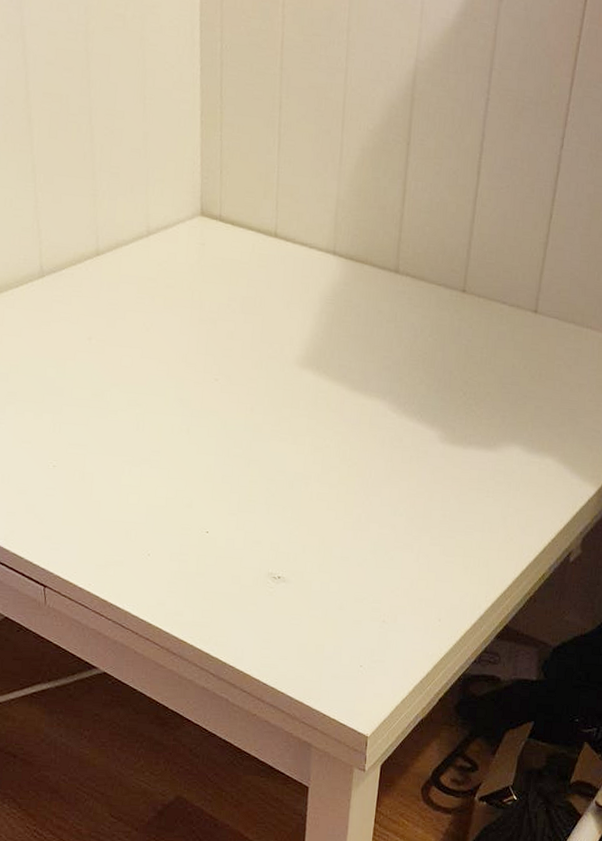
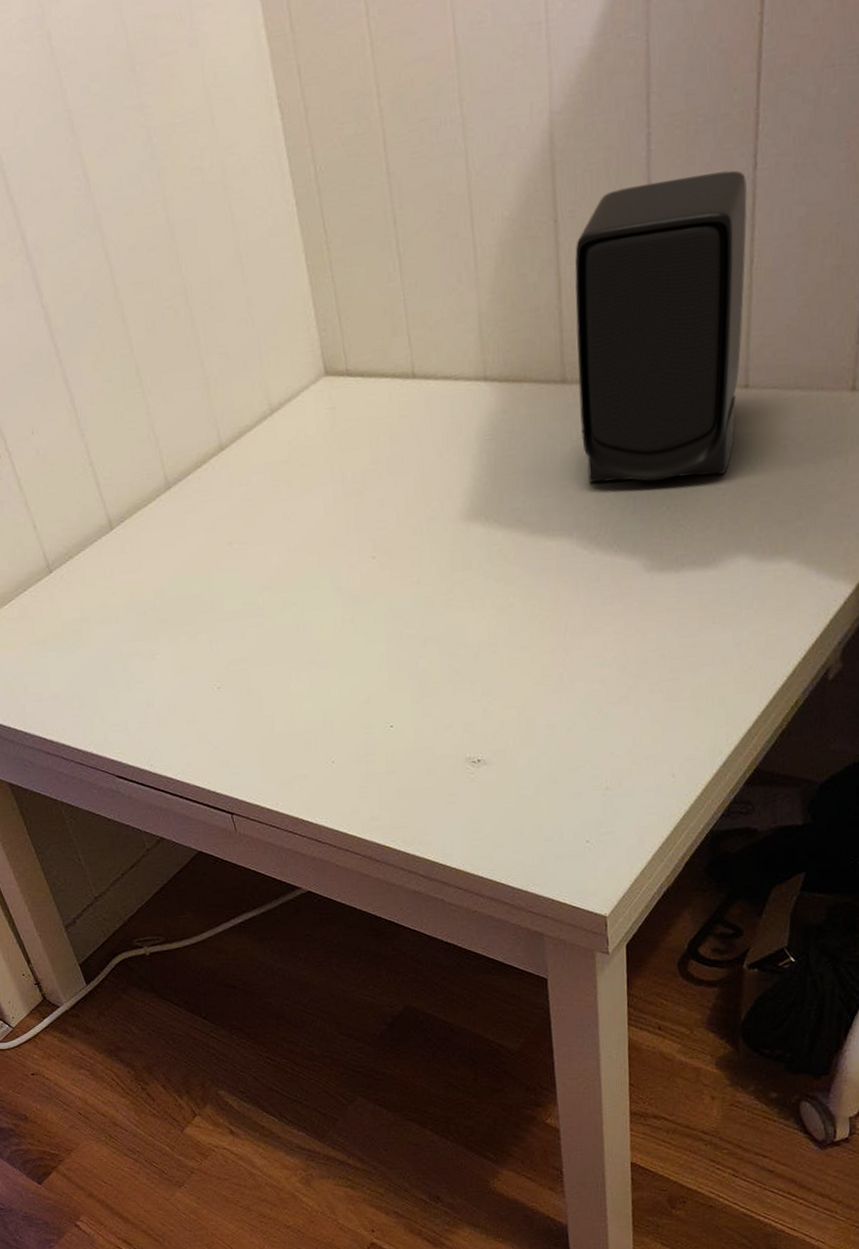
speaker: none [404,133,554,377] -> present [575,170,747,483]

